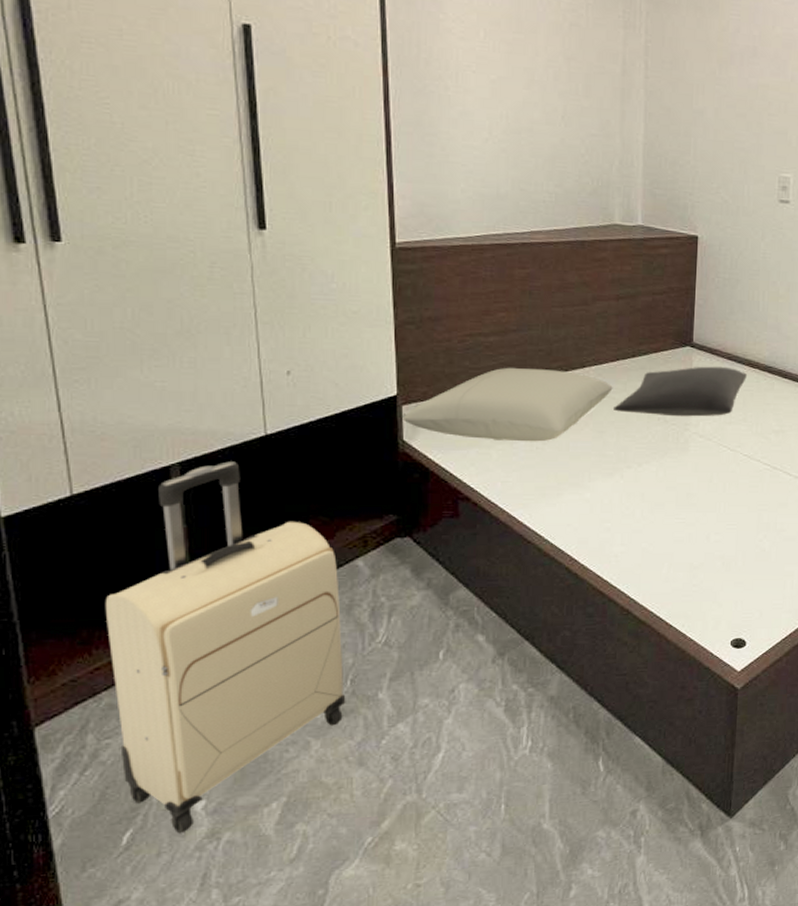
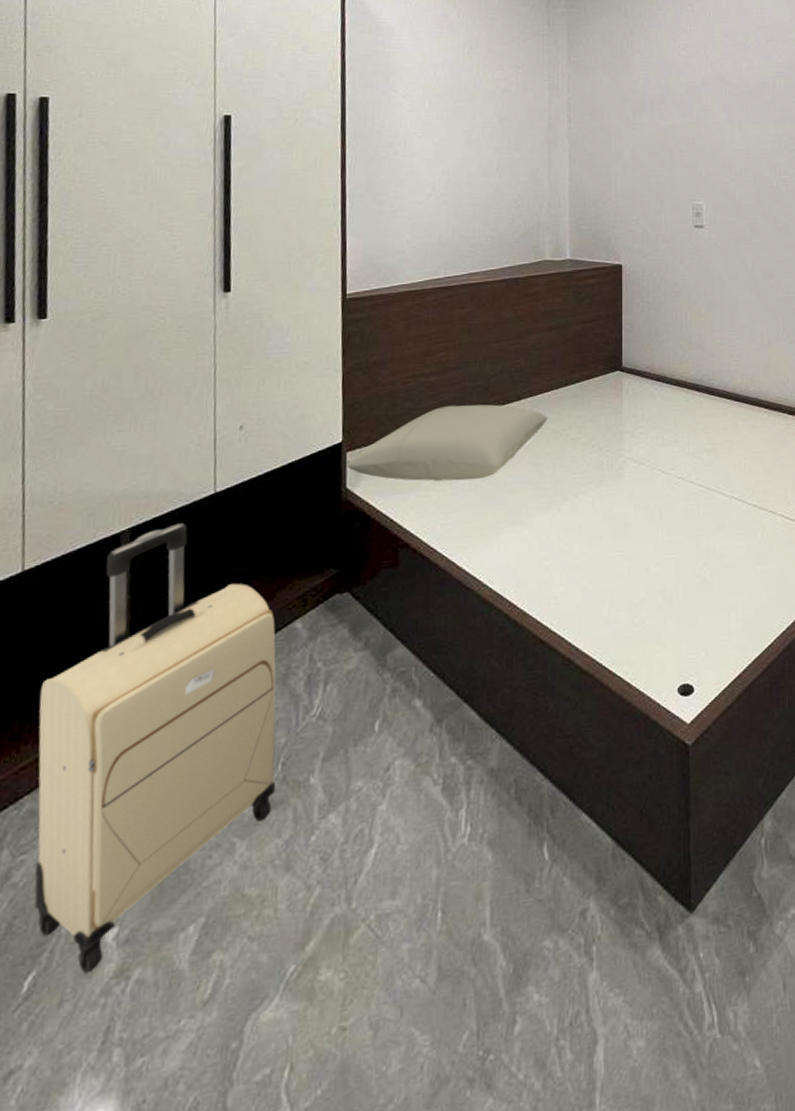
pillow: present [614,366,747,417] -> none [549,388,675,443]

